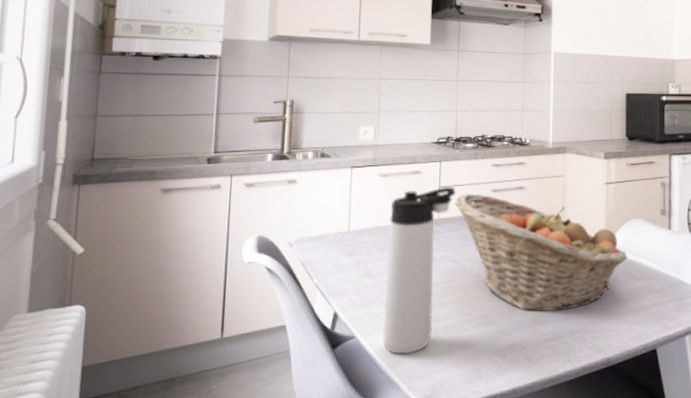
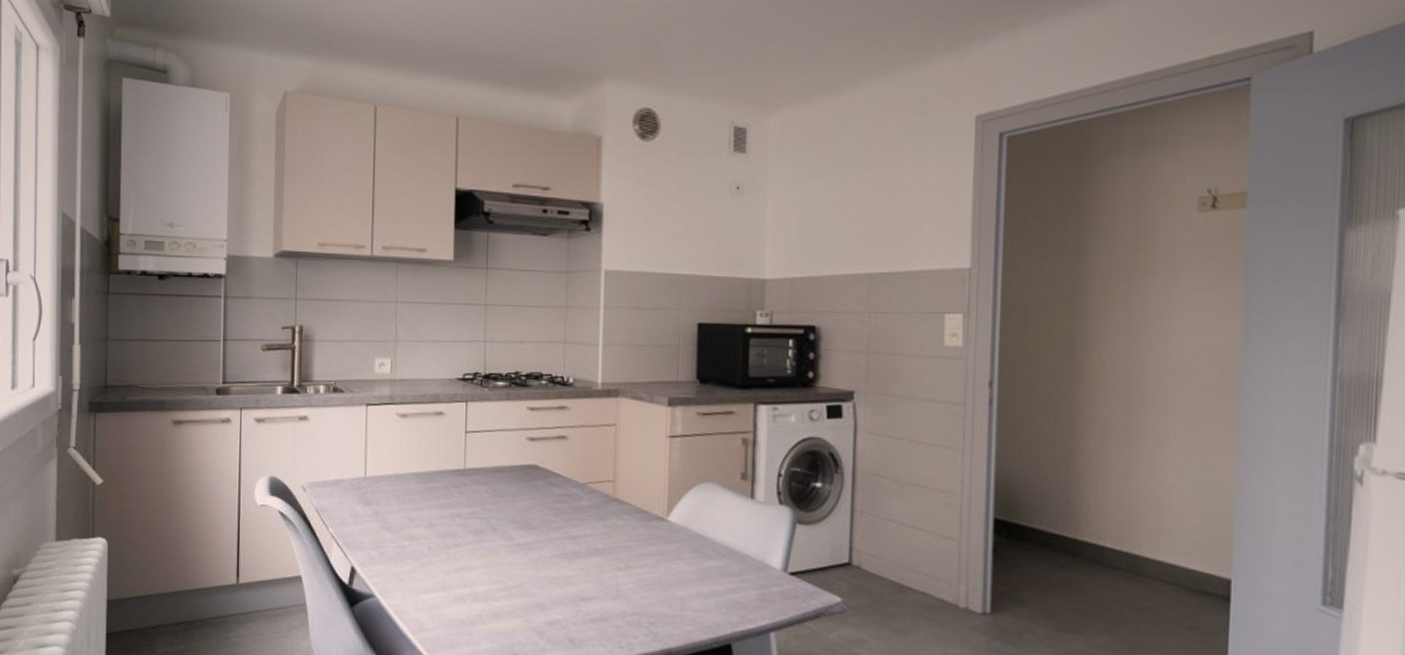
thermos bottle: present [383,186,456,354] -> none [404,431,485,621]
fruit basket: present [454,194,628,311] -> none [483,441,696,588]

